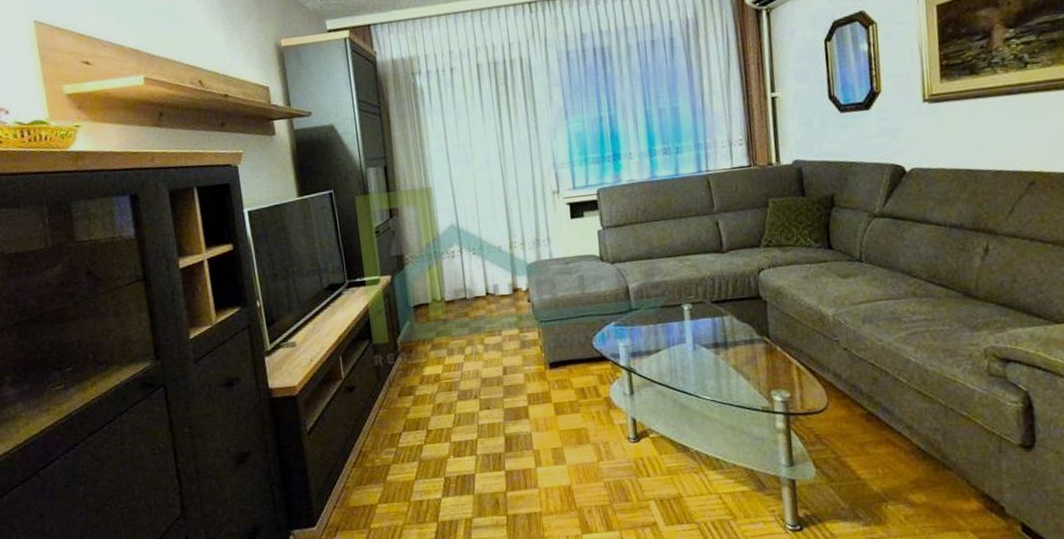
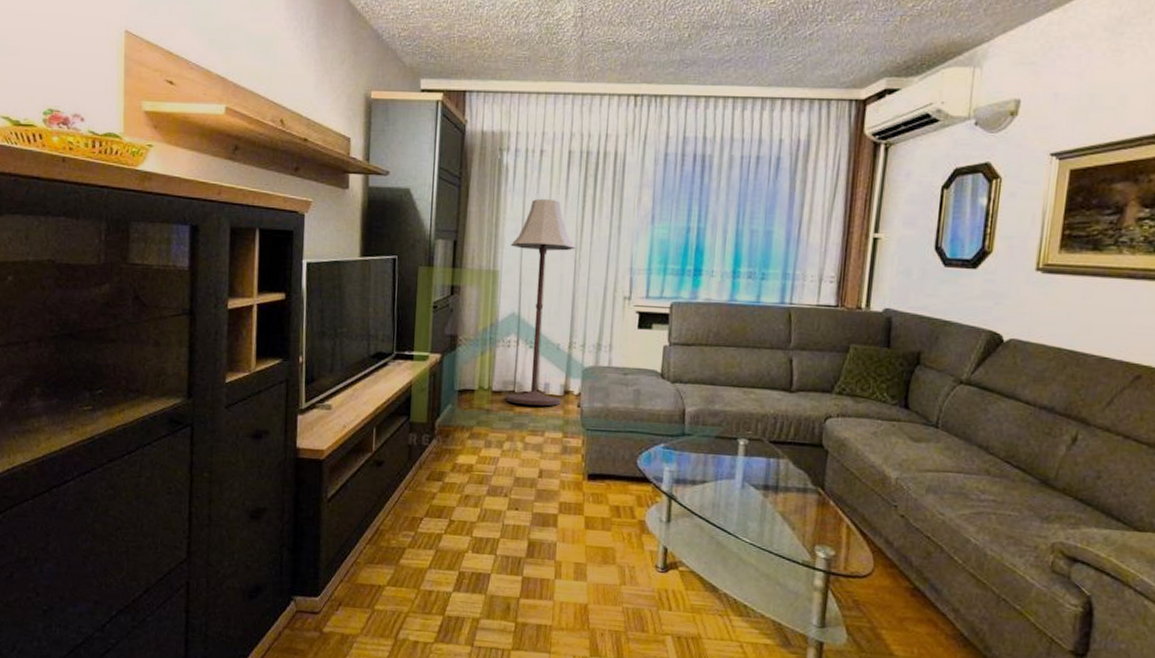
floor lamp: none [438,112,512,310] -> present [506,199,576,406]

